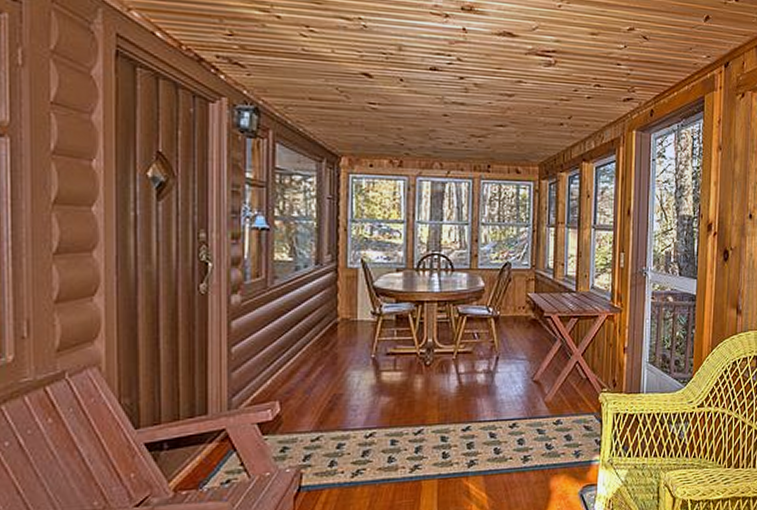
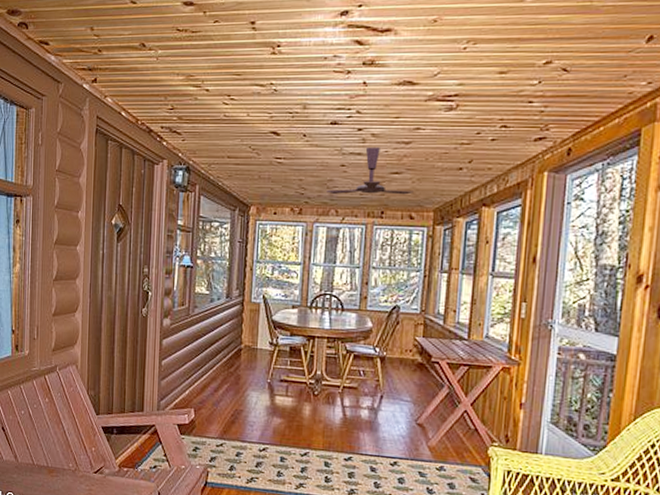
ceiling fan: none [429,97,519,149] -> present [327,146,414,195]

